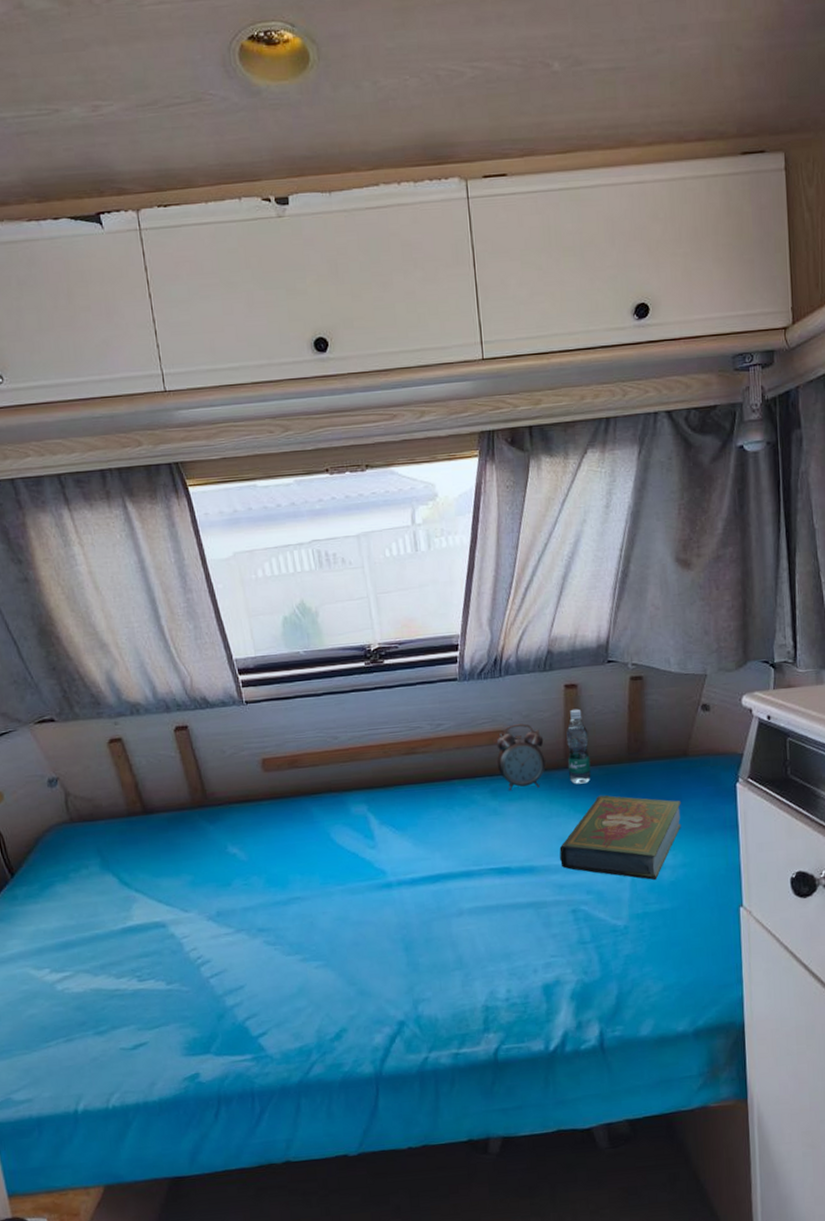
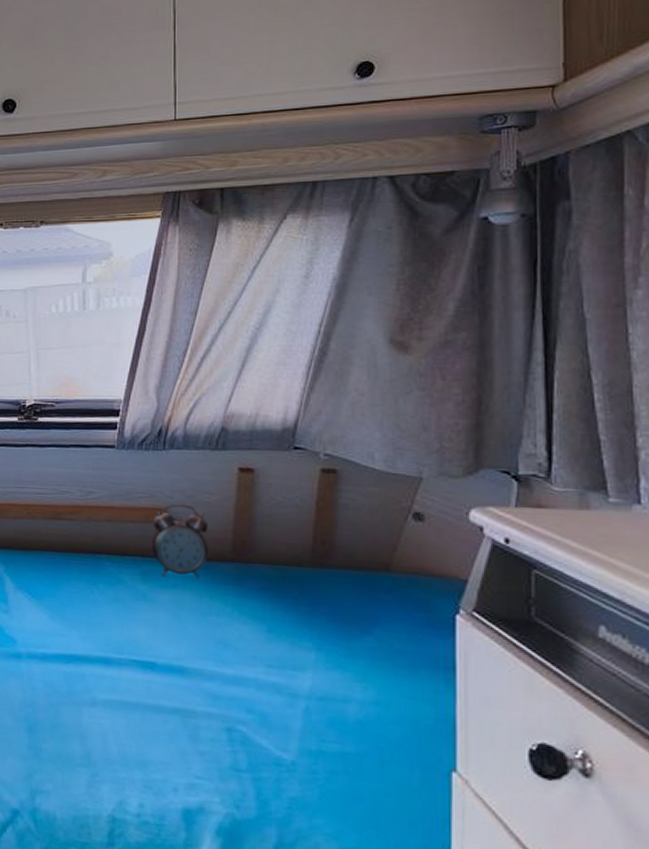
book: present [559,795,681,880] -> none [217,599,378,713]
bottle: present [566,708,591,784] -> none [236,496,263,583]

